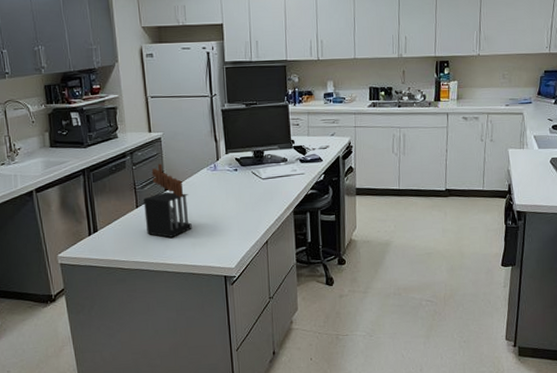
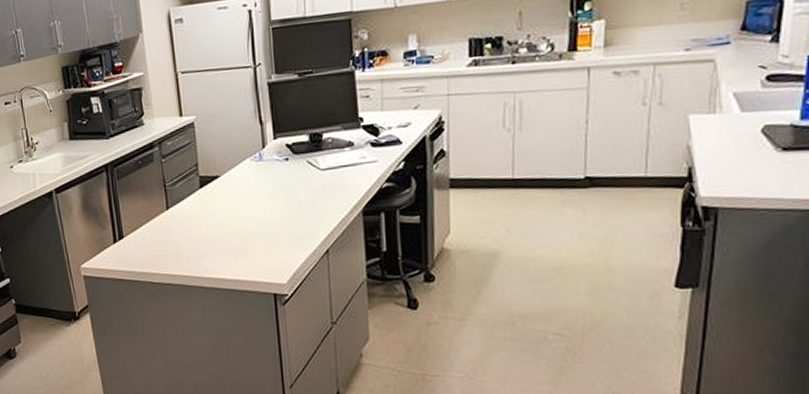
knife block: present [144,163,192,238] -> none [175,154,233,246]

